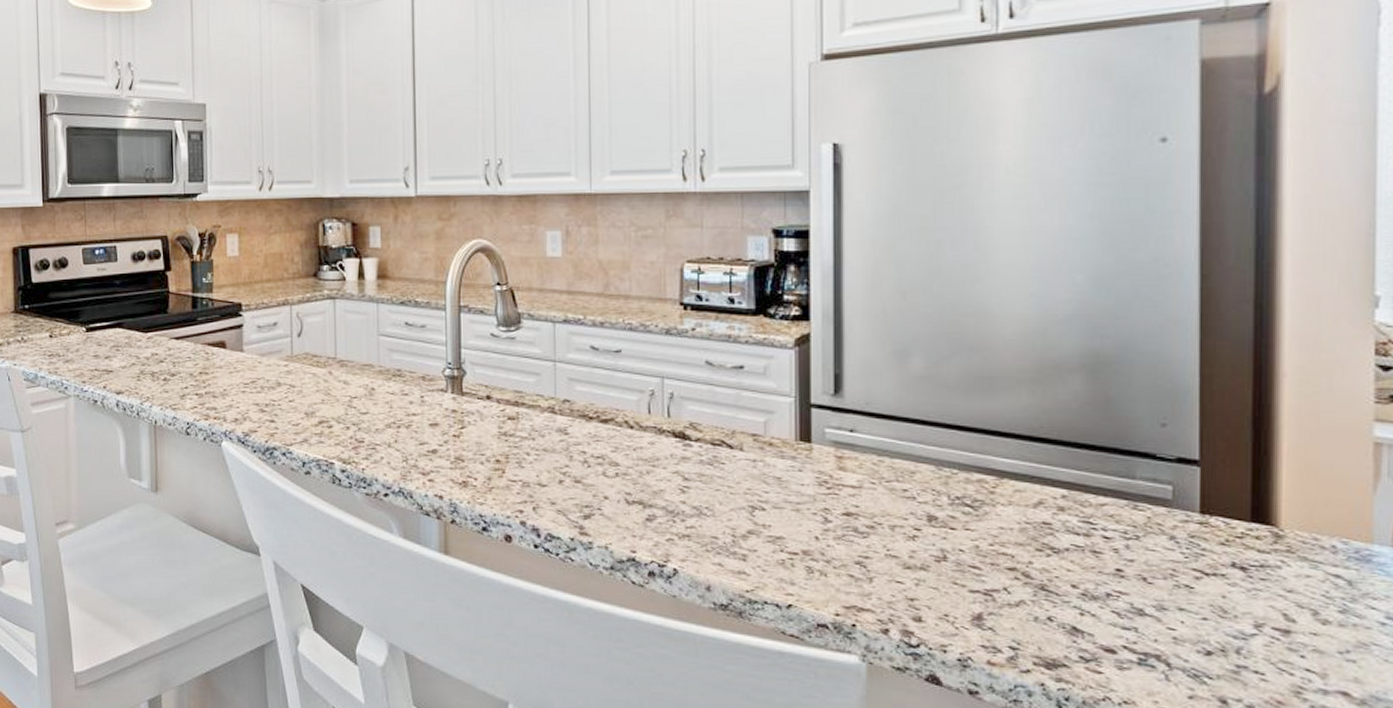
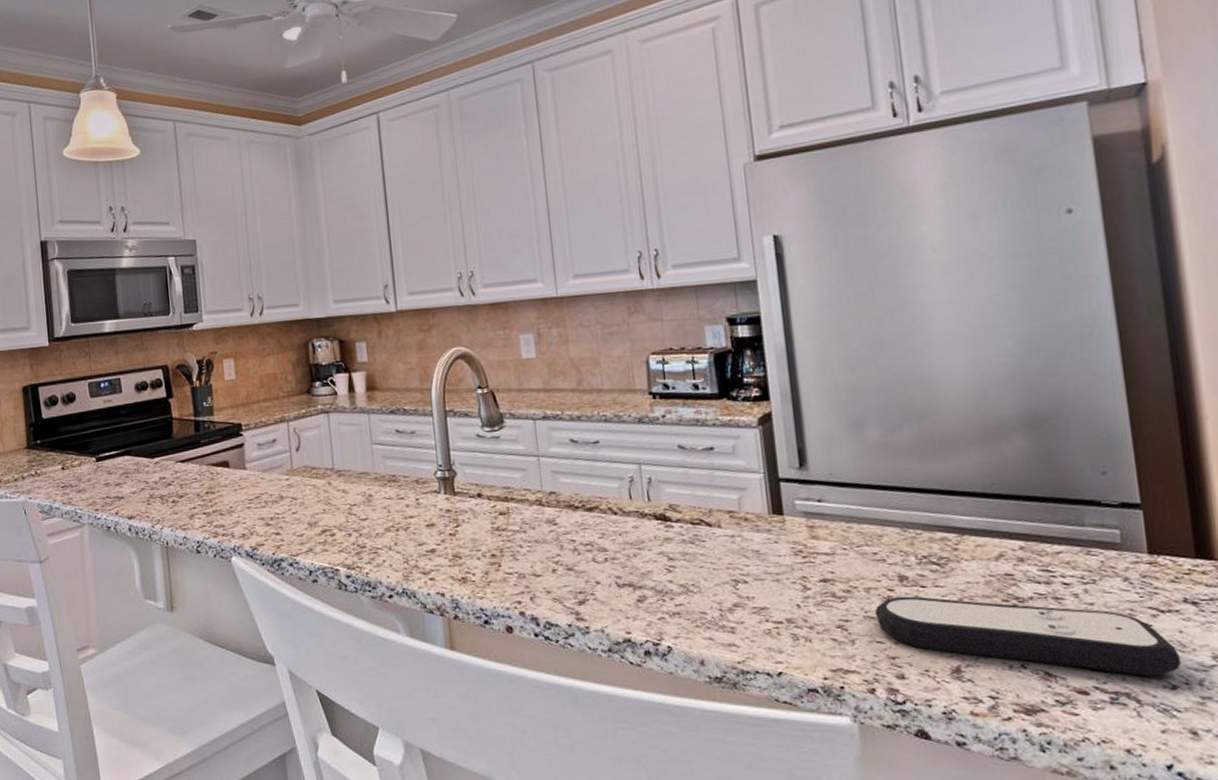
remote control: none [898,537,1220,641] -> present [875,596,1181,677]

